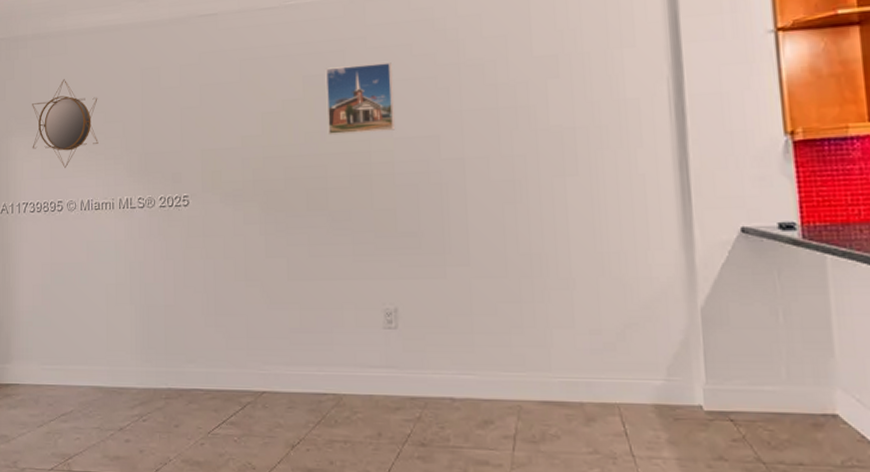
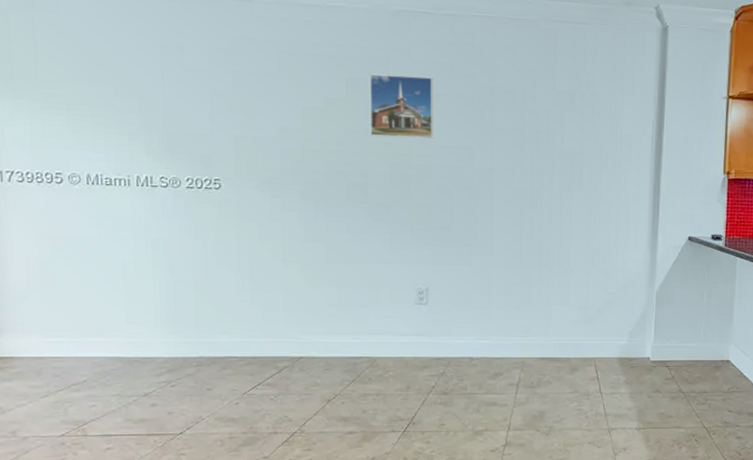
home mirror: present [32,79,98,168] -> none [12,40,108,138]

